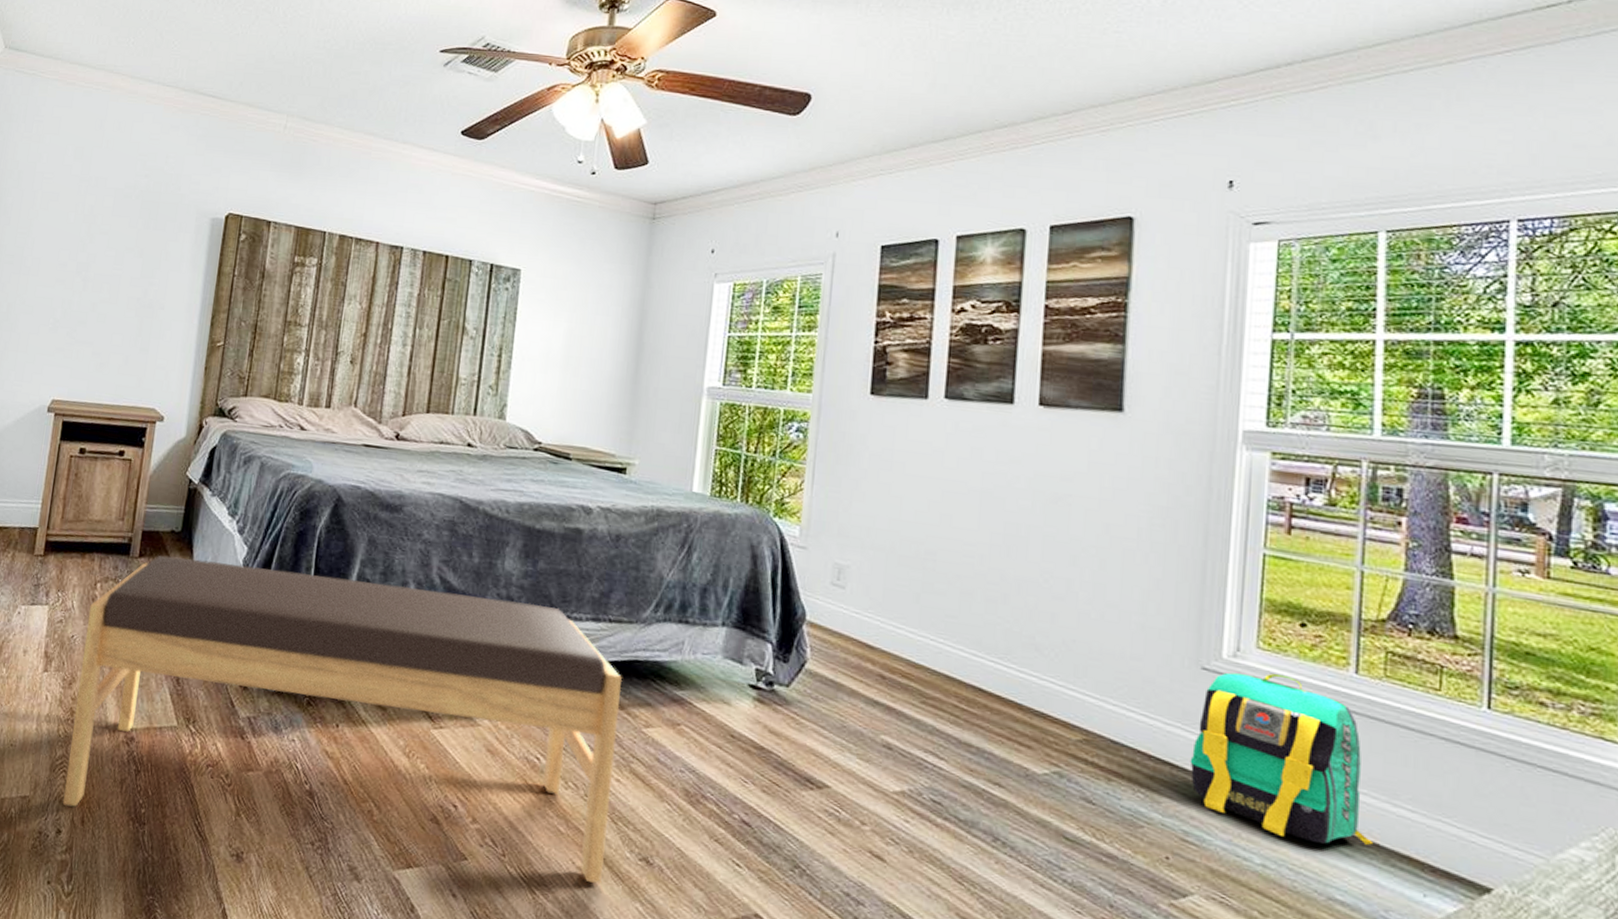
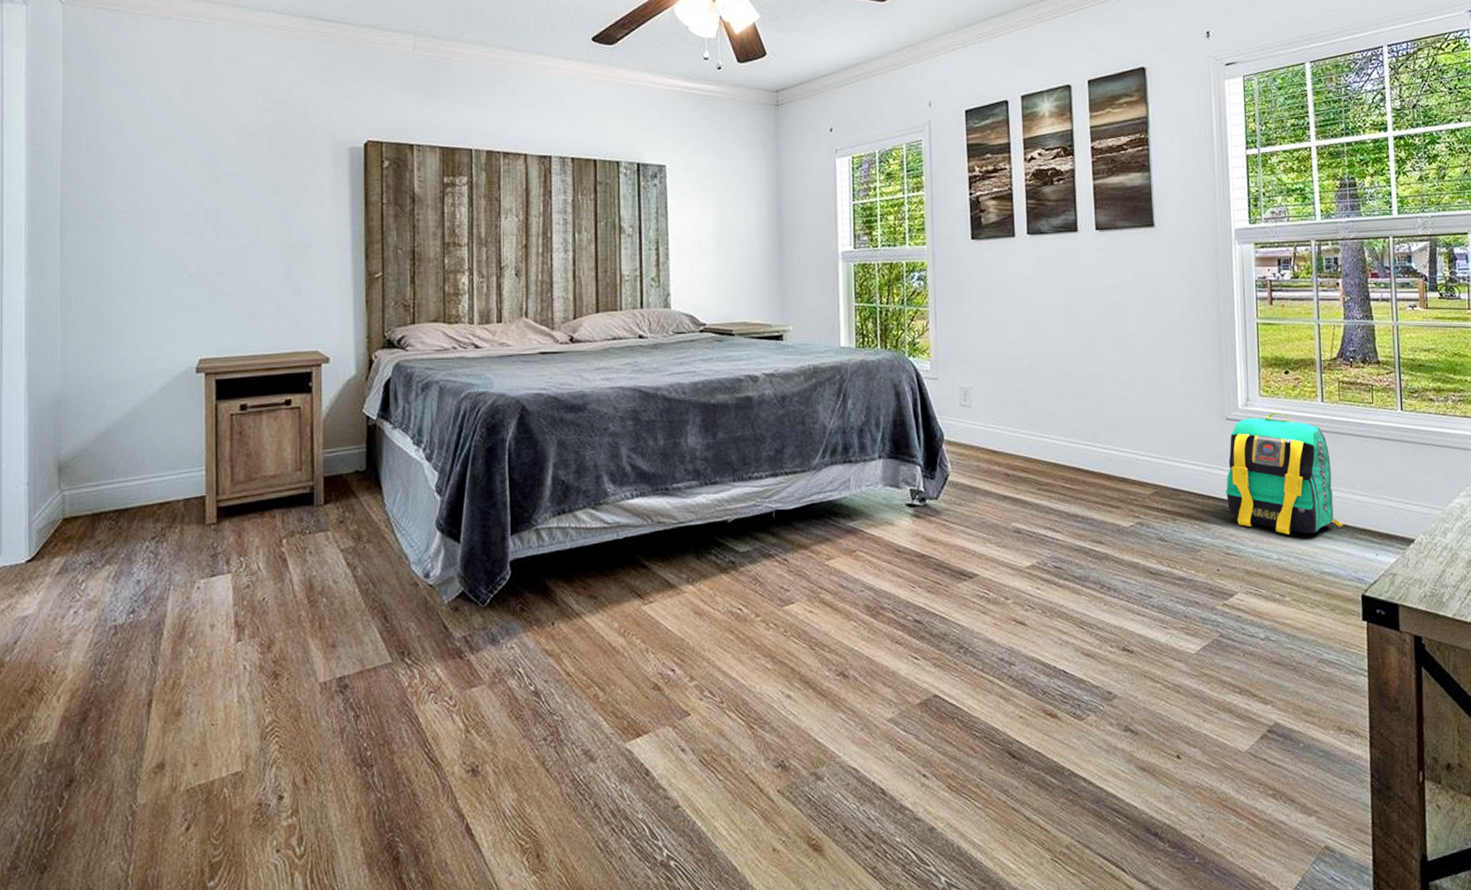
bench: present [62,555,623,884] -> none [278,471,808,770]

